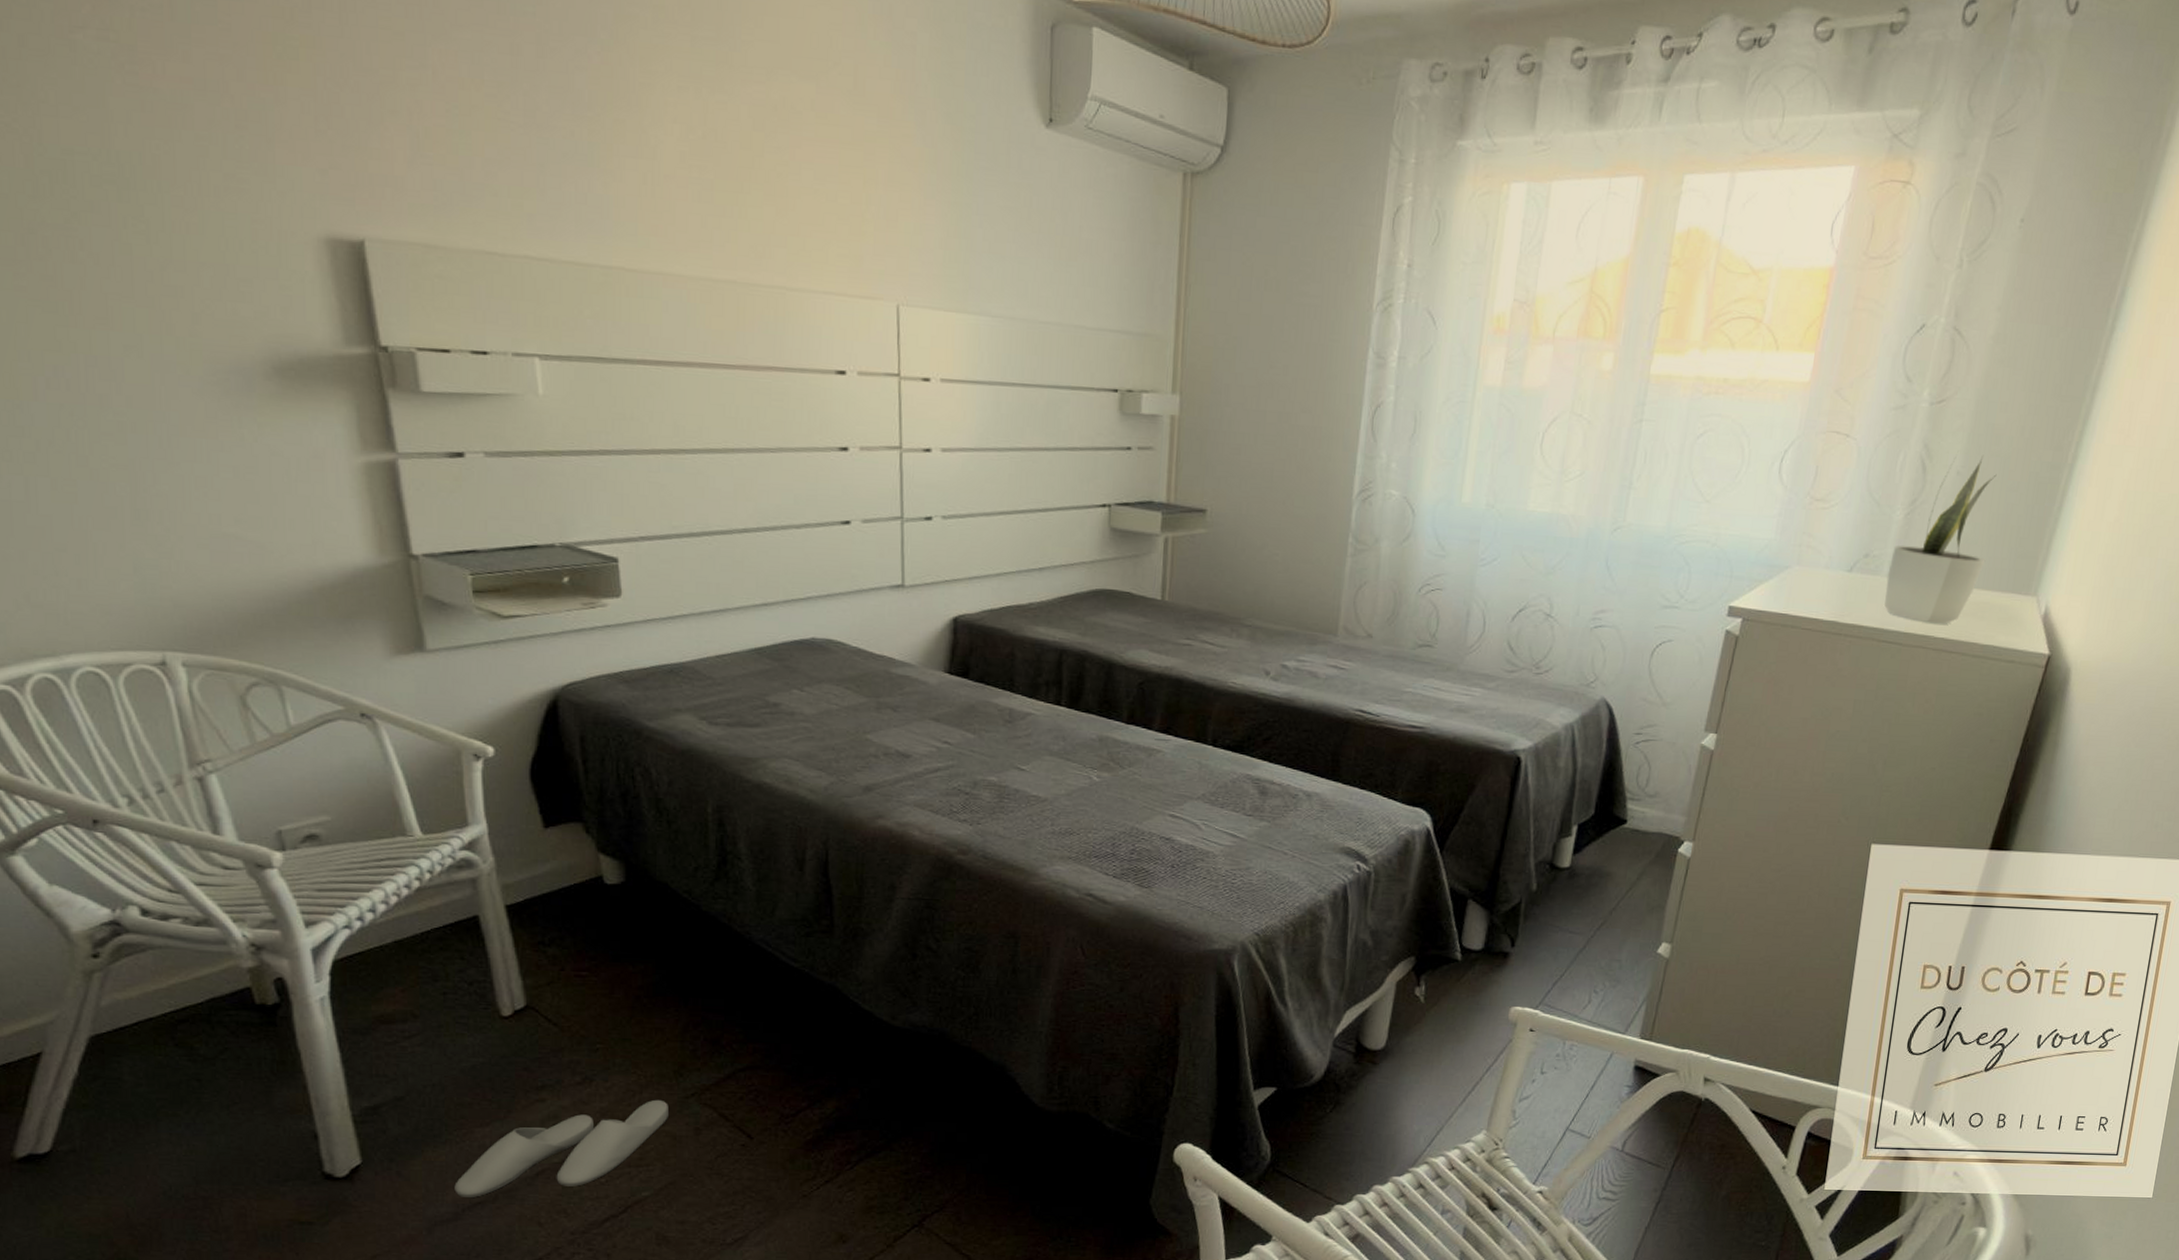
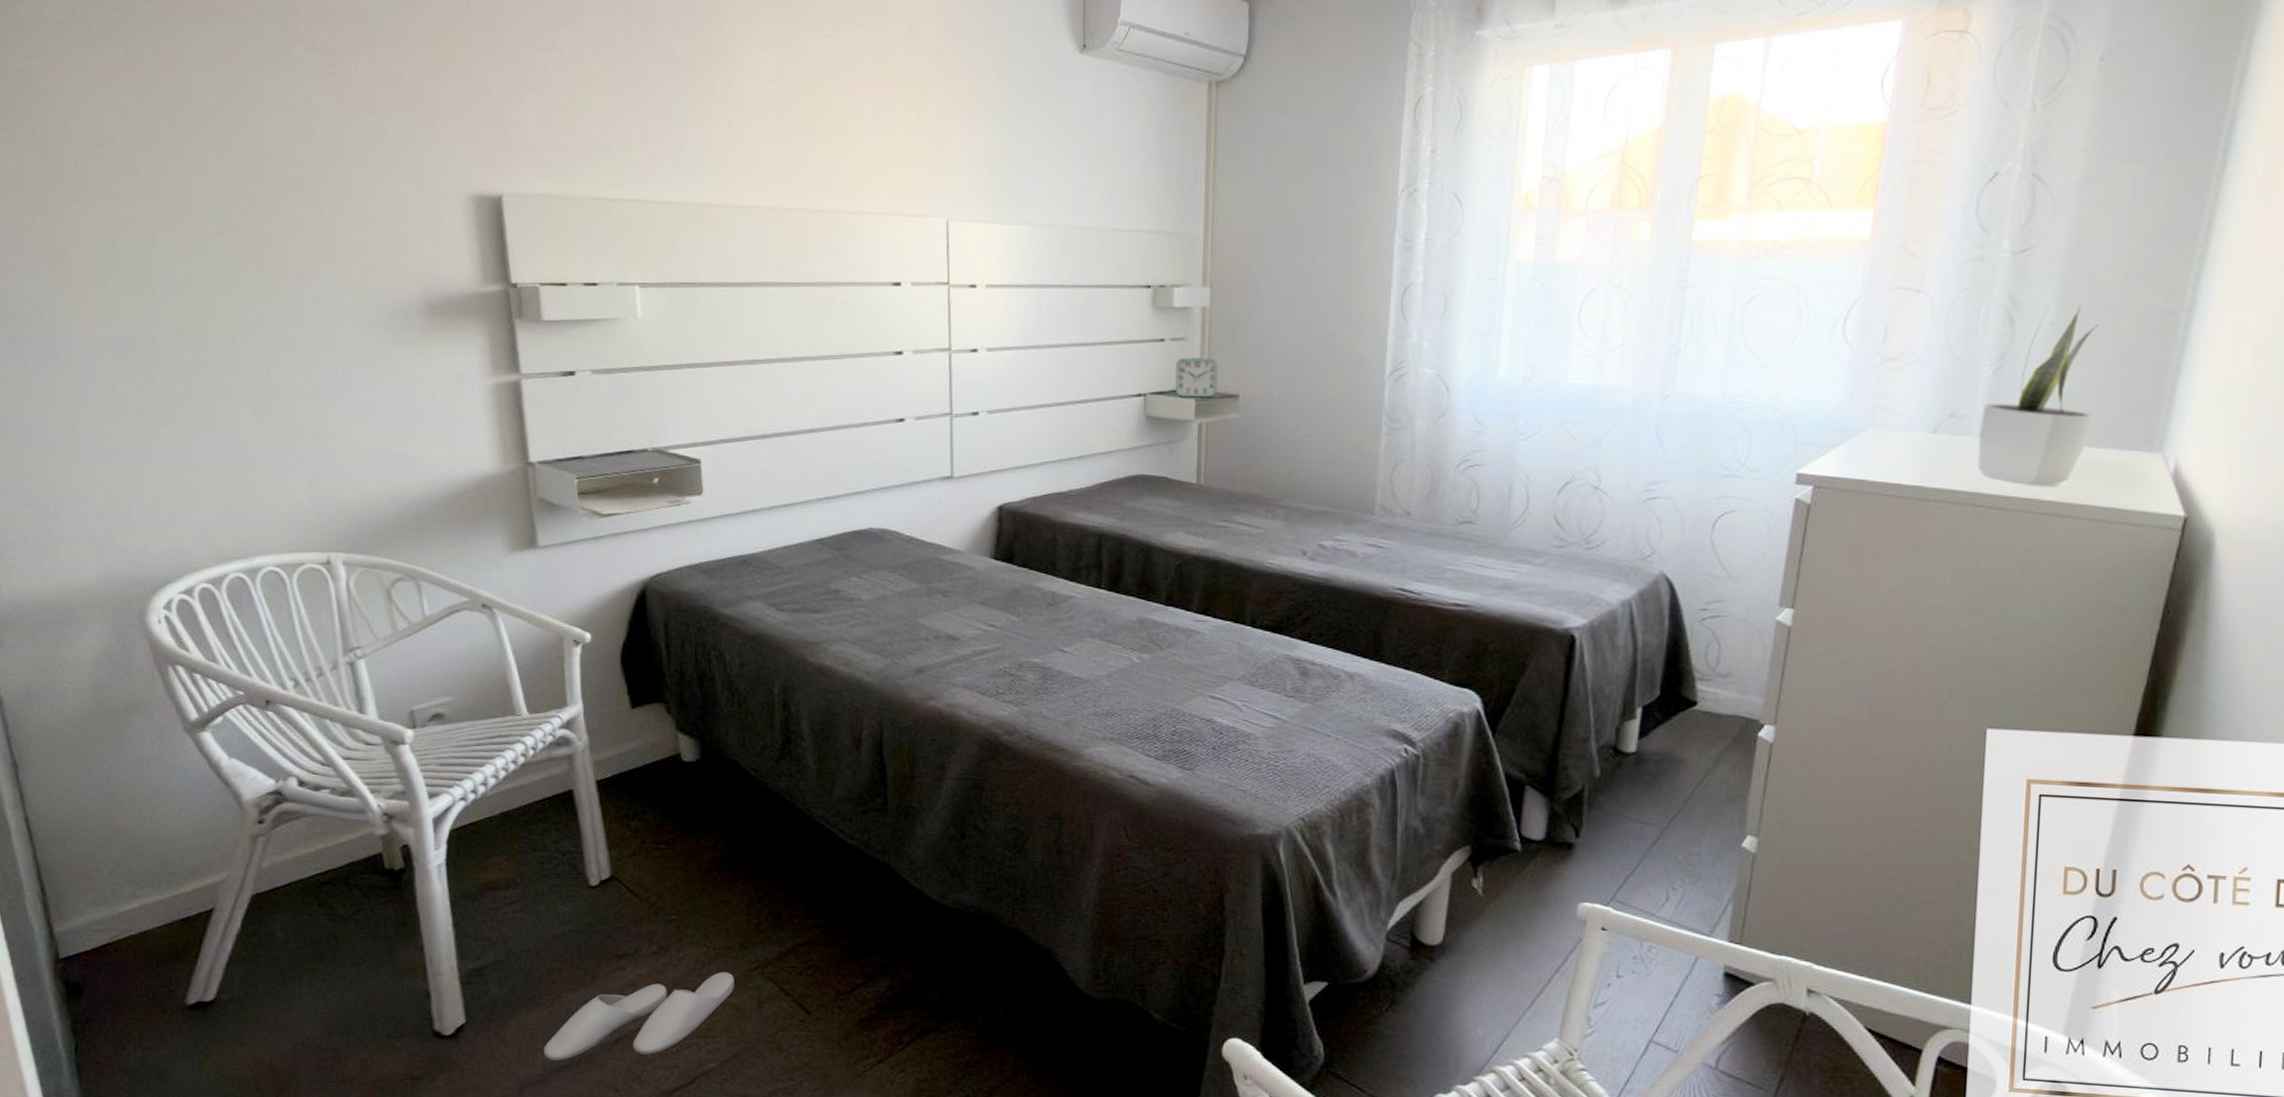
alarm clock: none [1140,467,1186,512] -> present [1174,357,1218,398]

